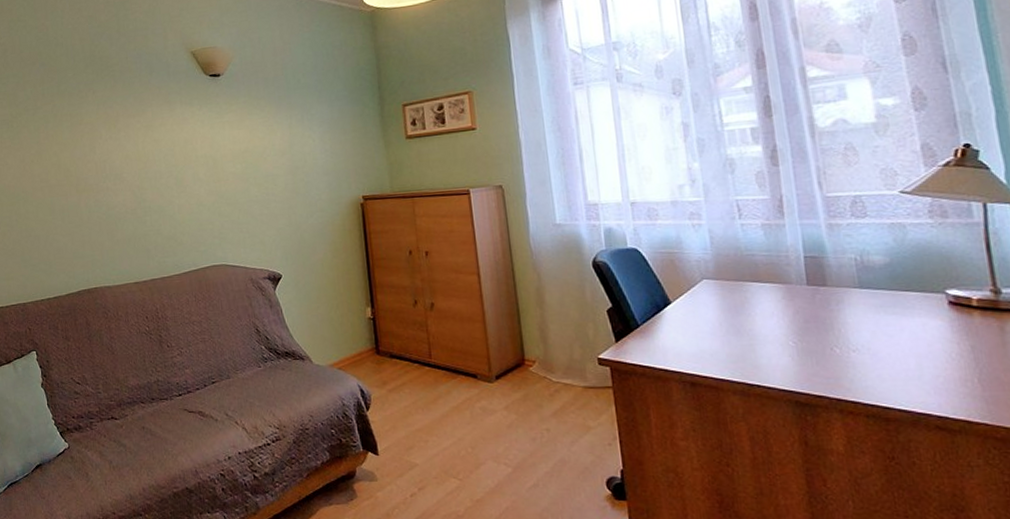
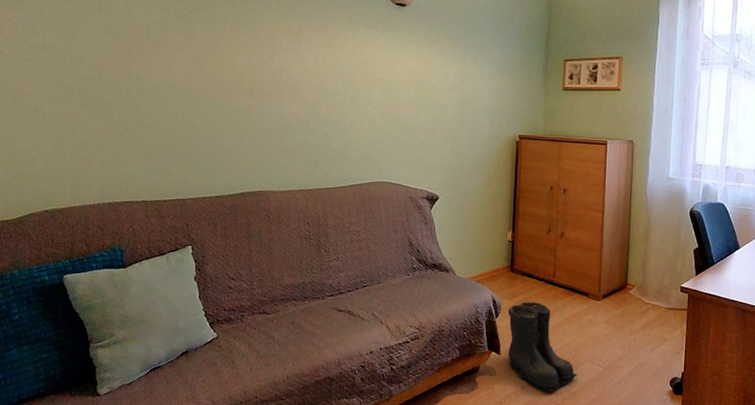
boots: none [380,388,479,500] -> present [508,301,577,392]

